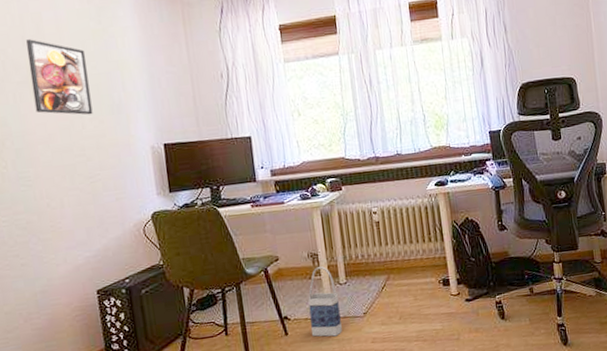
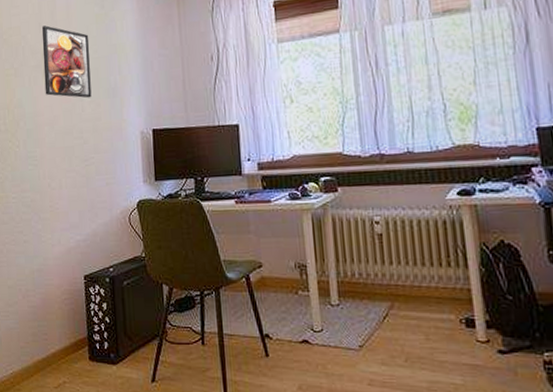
bag: present [308,266,342,337] -> none [293,281,332,369]

